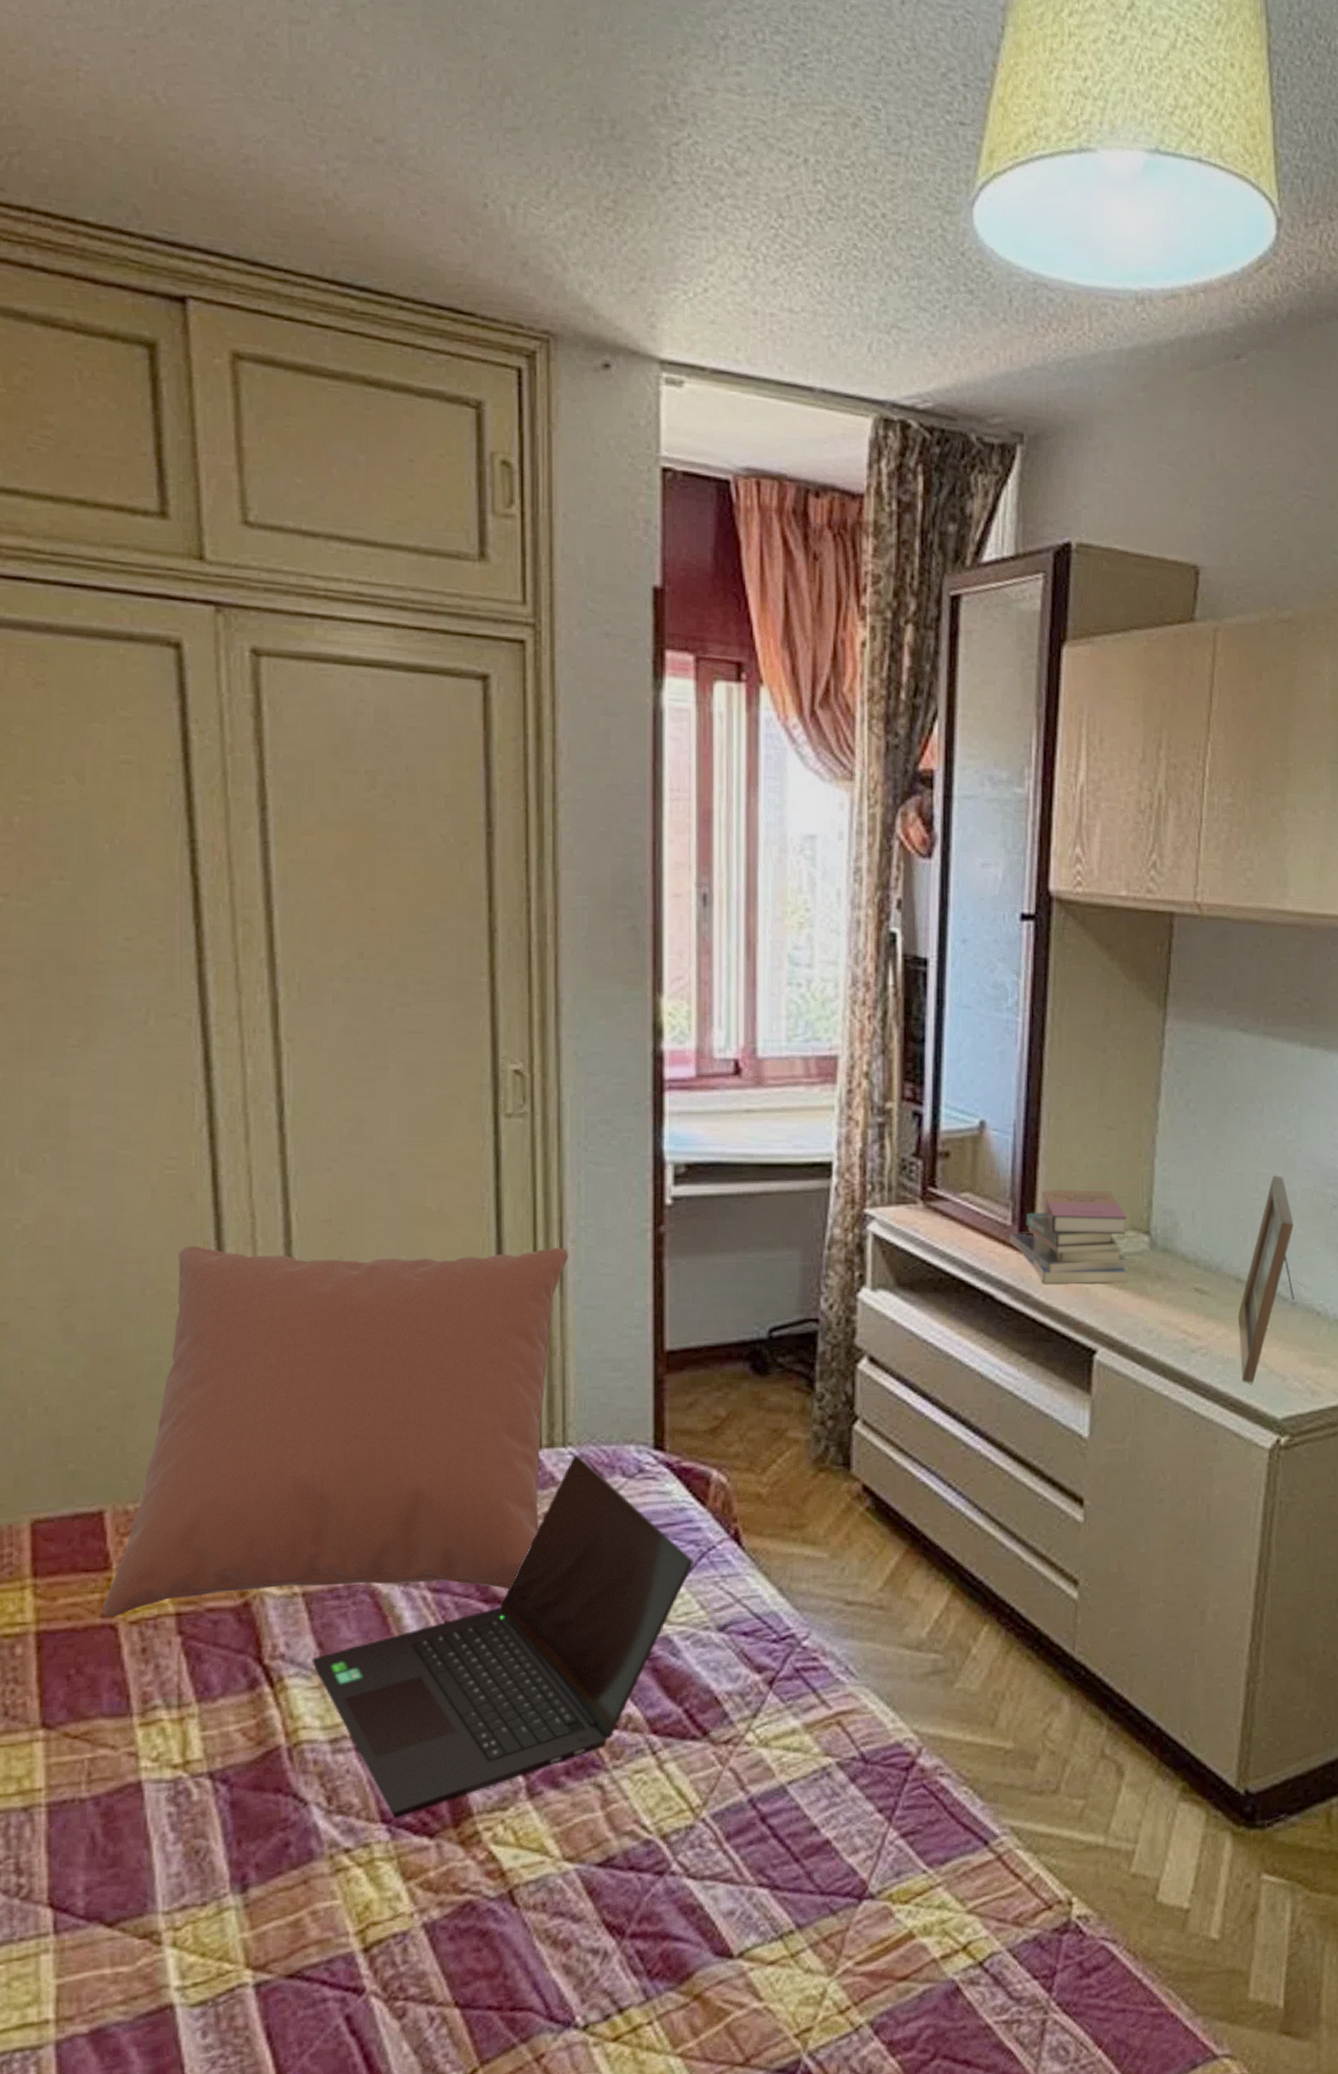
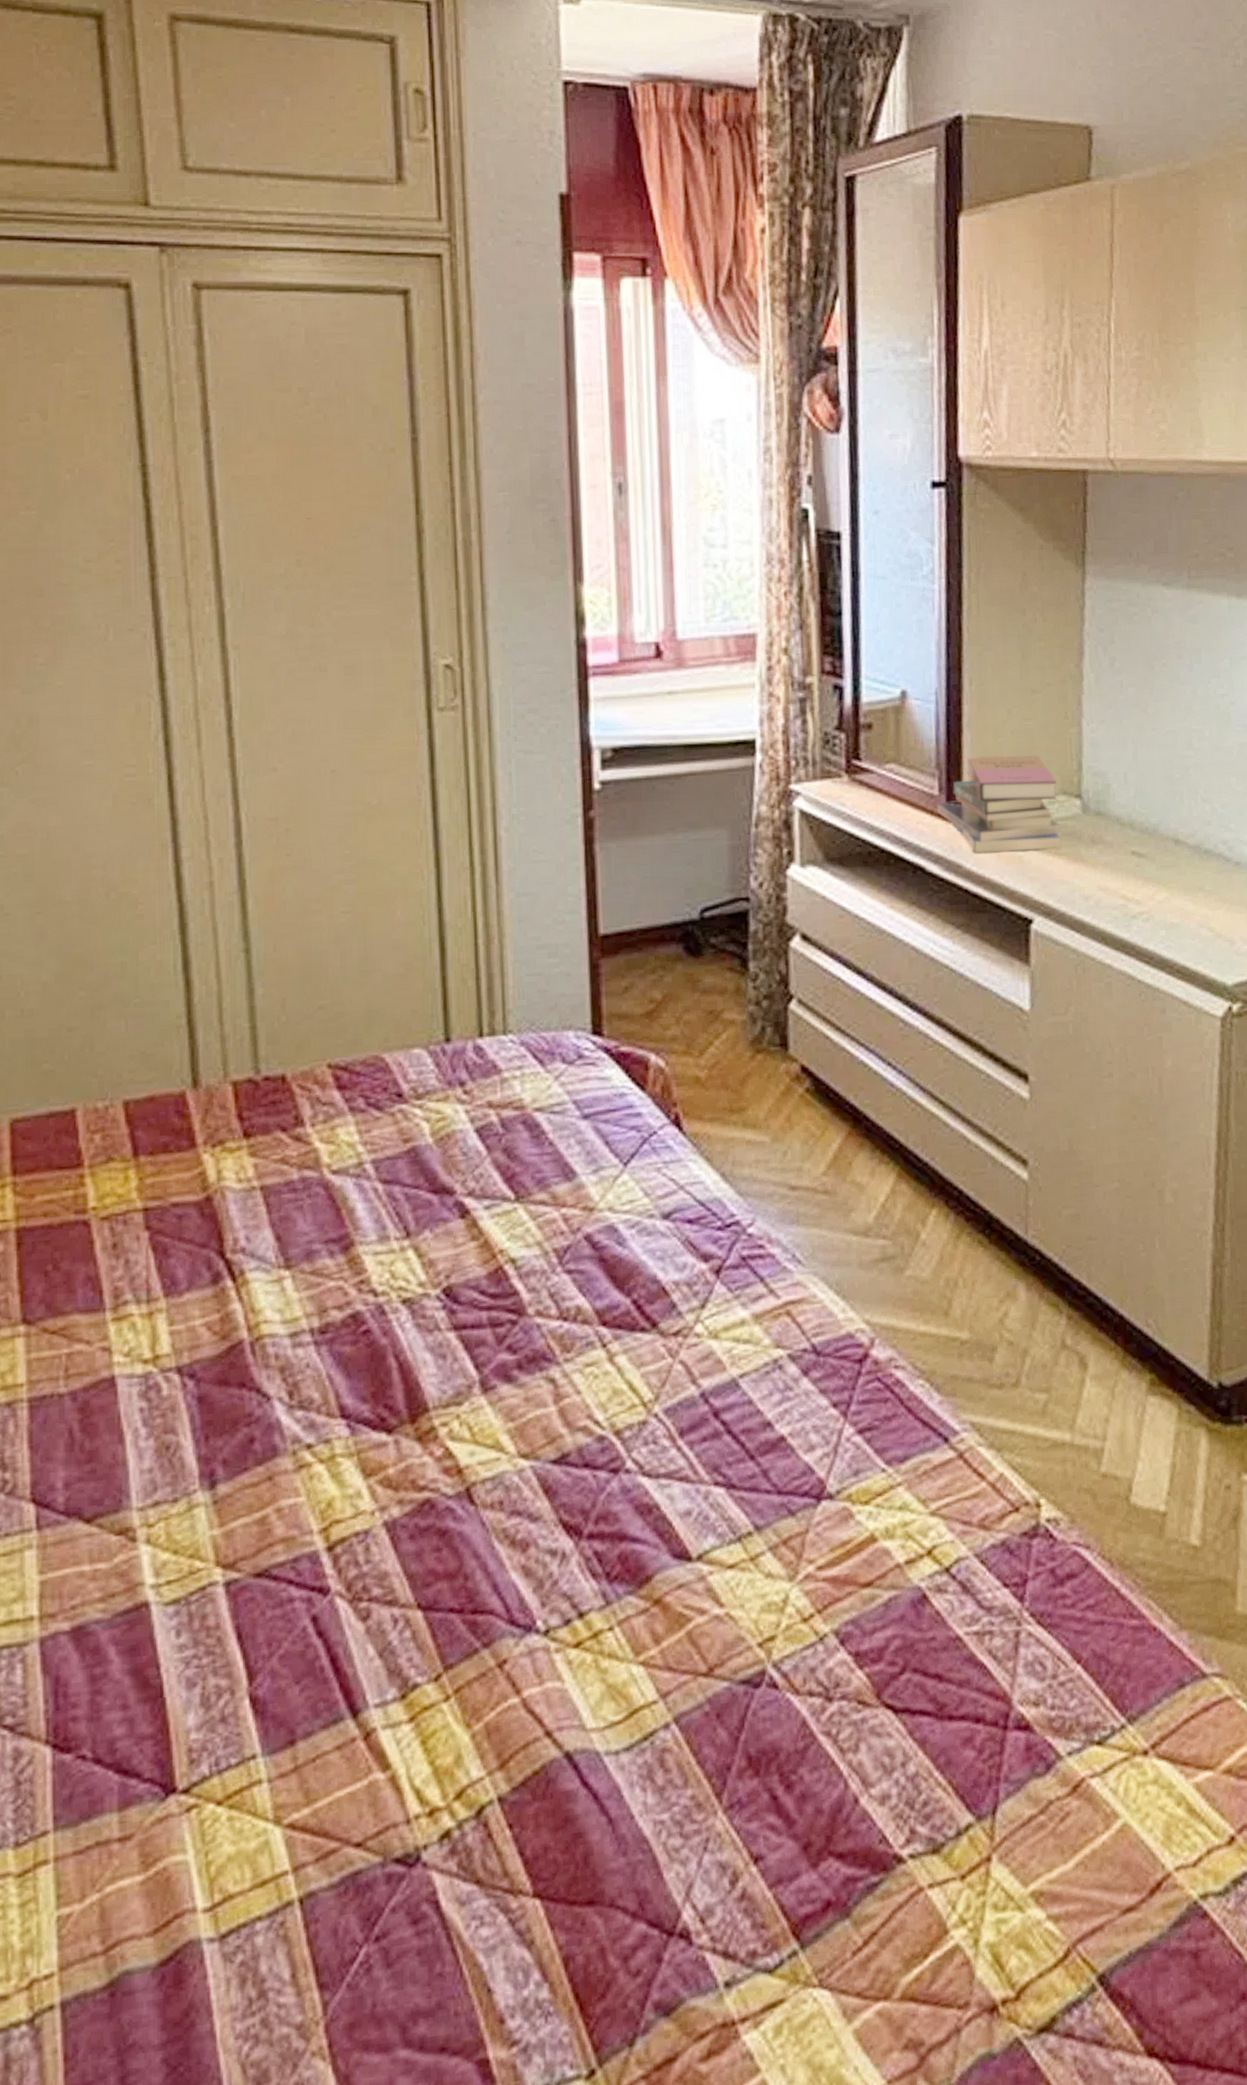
cushion: present [103,1245,568,1617] -> none [76,836,503,1214]
laptop: present [311,1454,693,1818] -> none [270,1041,636,1414]
picture frame: present [1238,1175,1294,1384] -> none [1179,731,1238,949]

